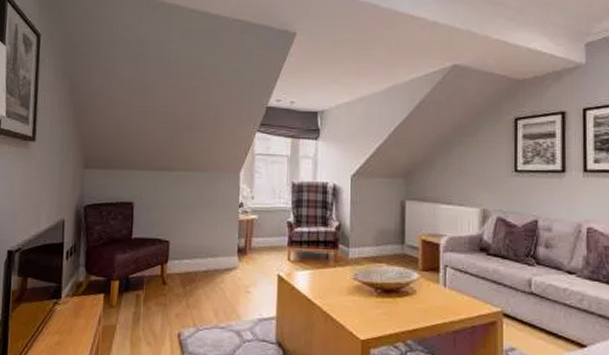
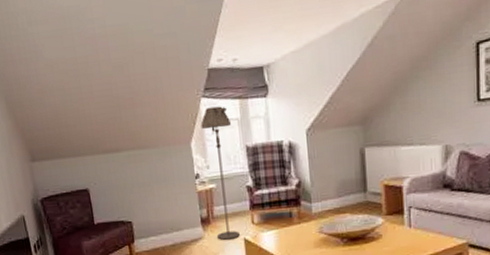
floor lamp: none [252,141,281,274] -> present [200,106,240,240]

